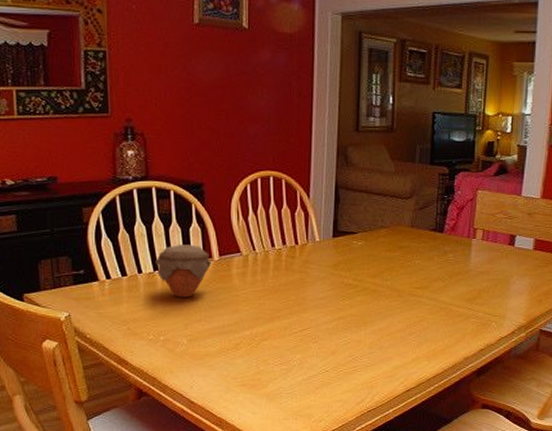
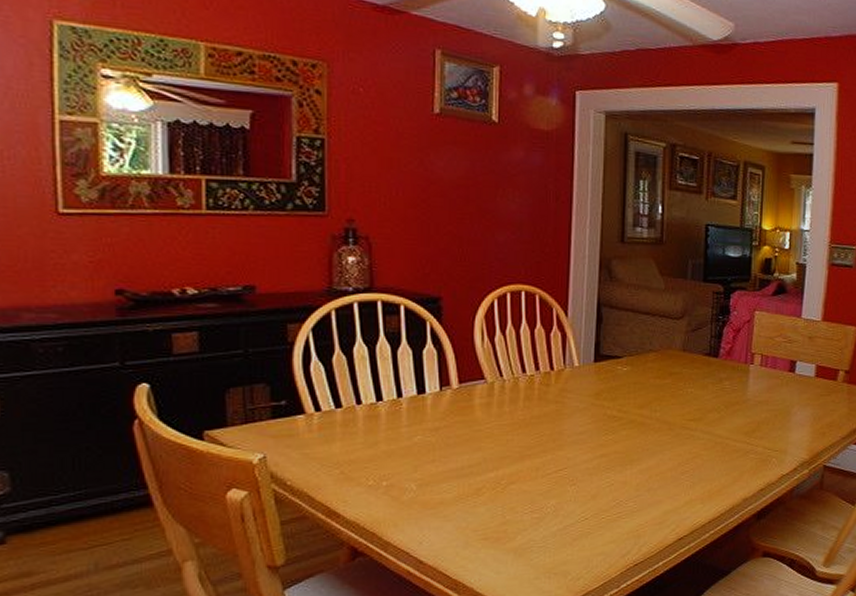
jar: present [154,244,212,298] -> none [377,370,450,434]

